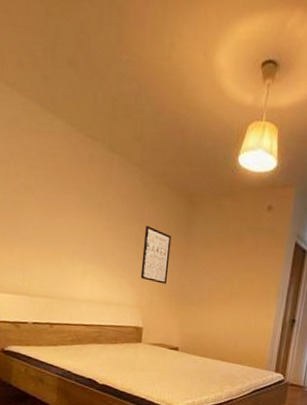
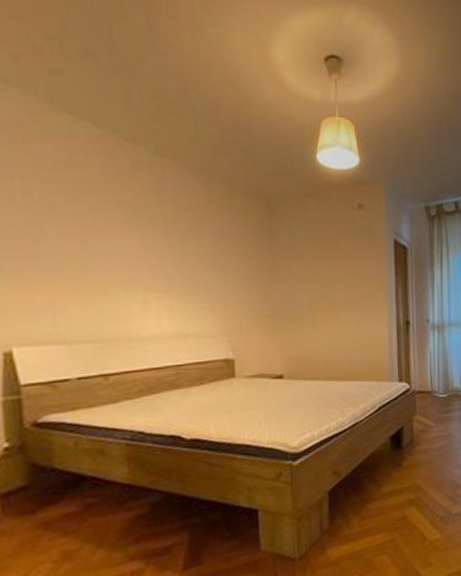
wall art: present [140,225,172,284] -> none [217,238,257,304]

